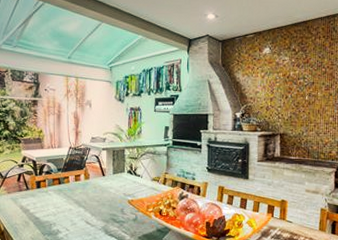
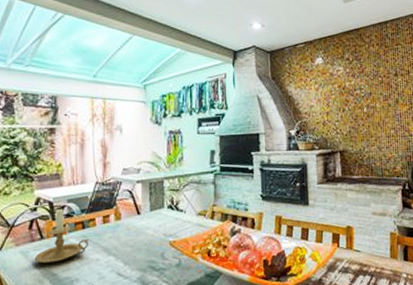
candle holder: none [22,166,64,209] -> present [34,208,90,264]

